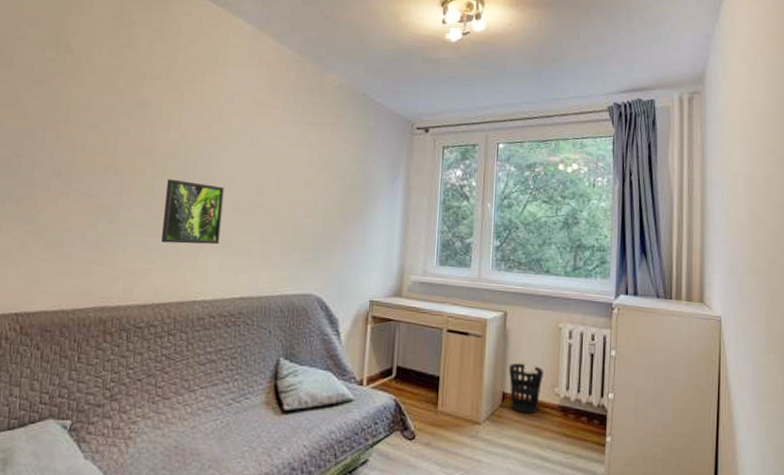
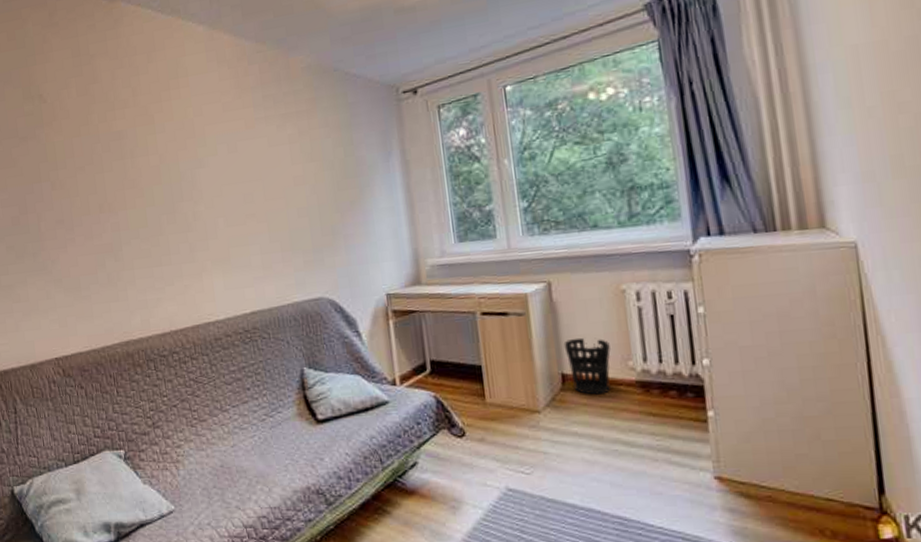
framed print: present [161,179,224,245] -> none [158,202,219,270]

